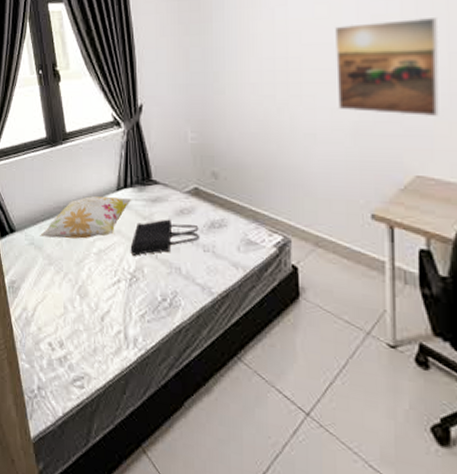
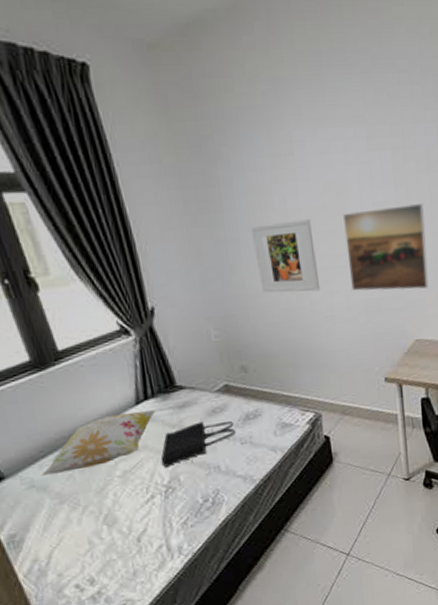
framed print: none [236,31,303,106] -> present [250,219,321,293]

